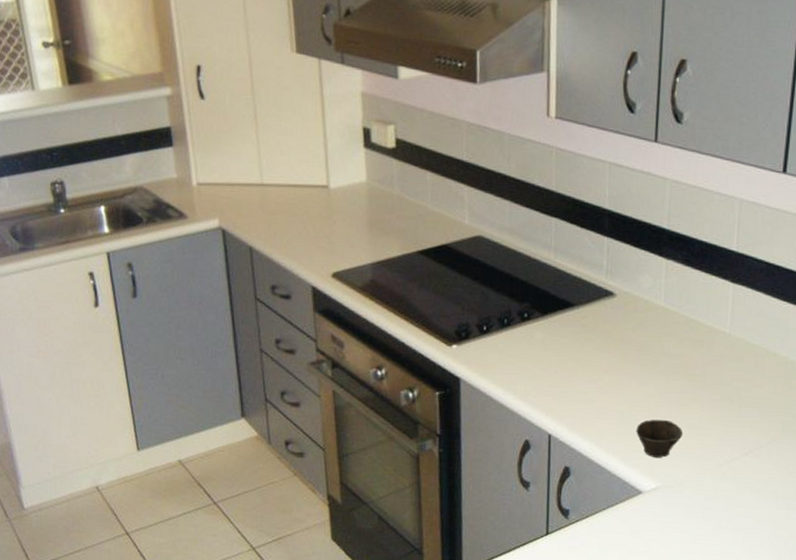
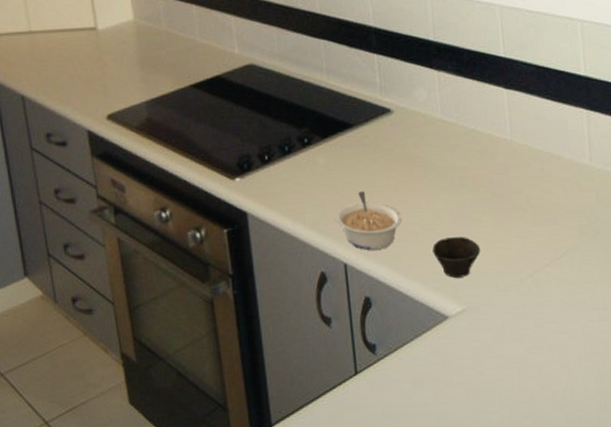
legume: none [545,368,610,425] -> present [335,190,402,250]

